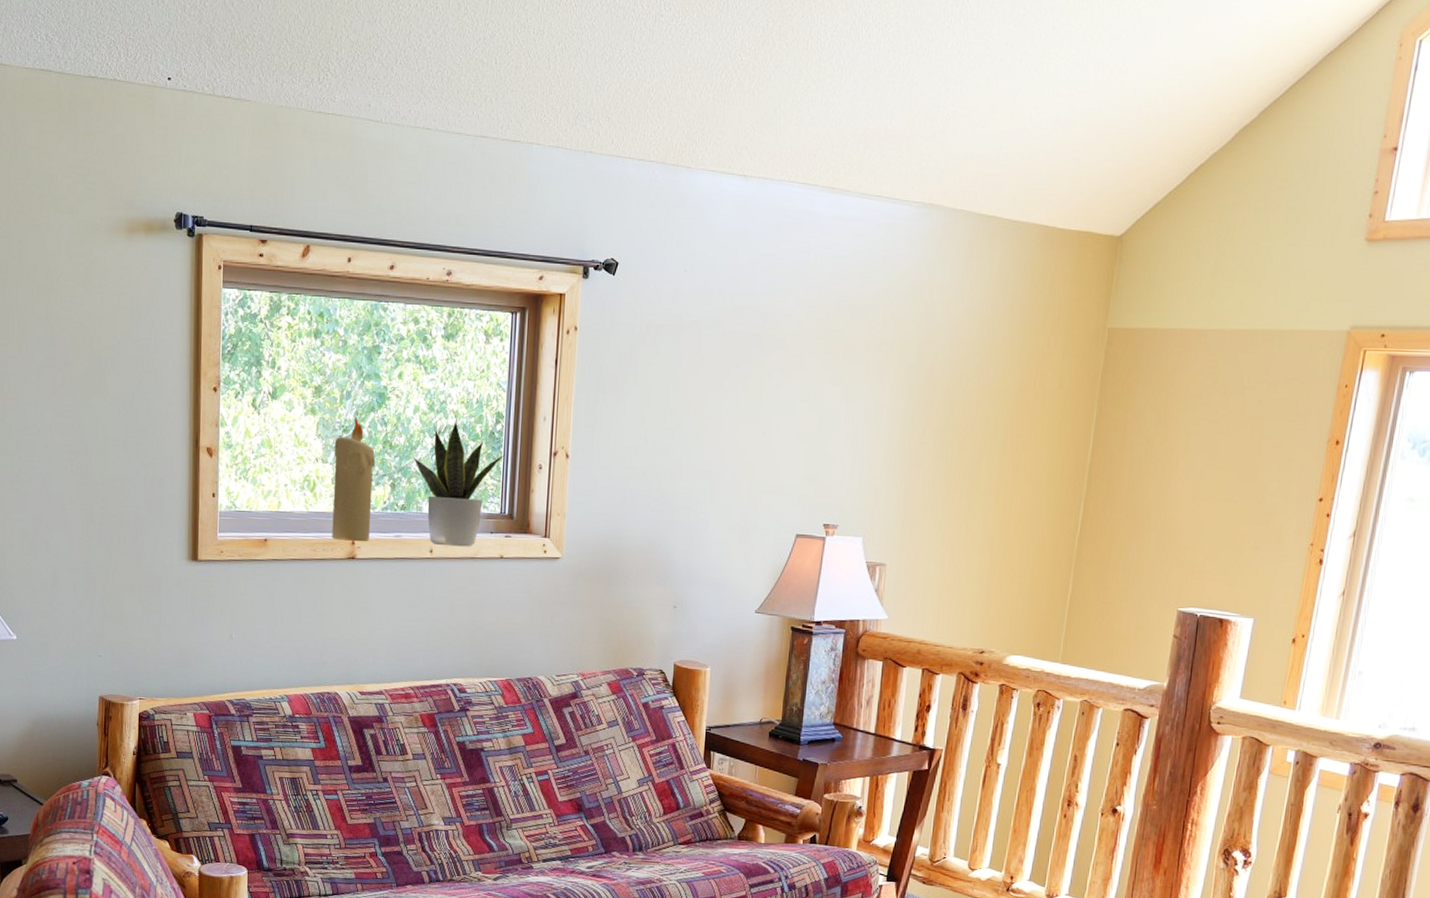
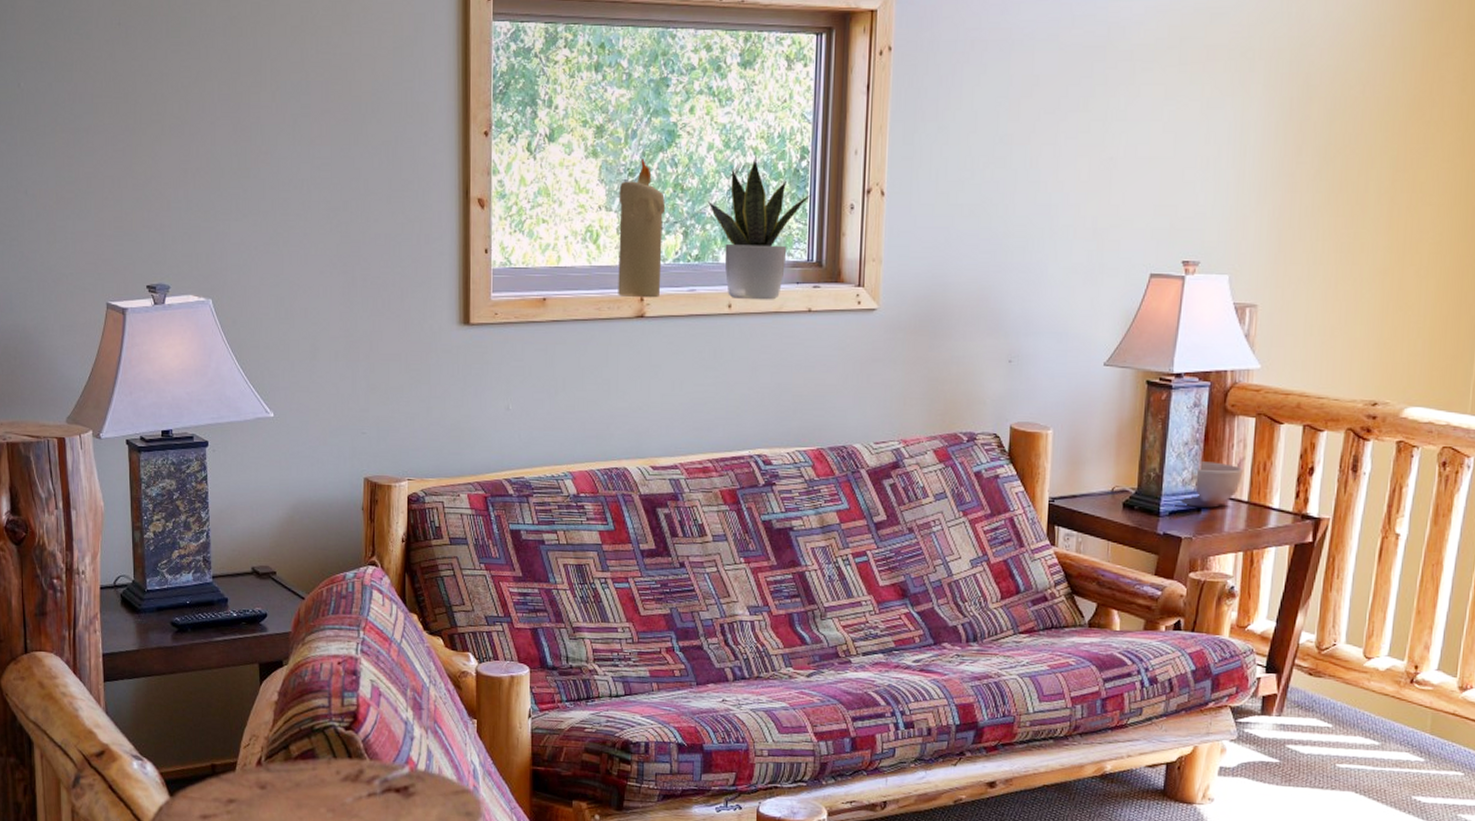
bowl: none [815,698,871,738] -> present [1177,461,1243,508]

